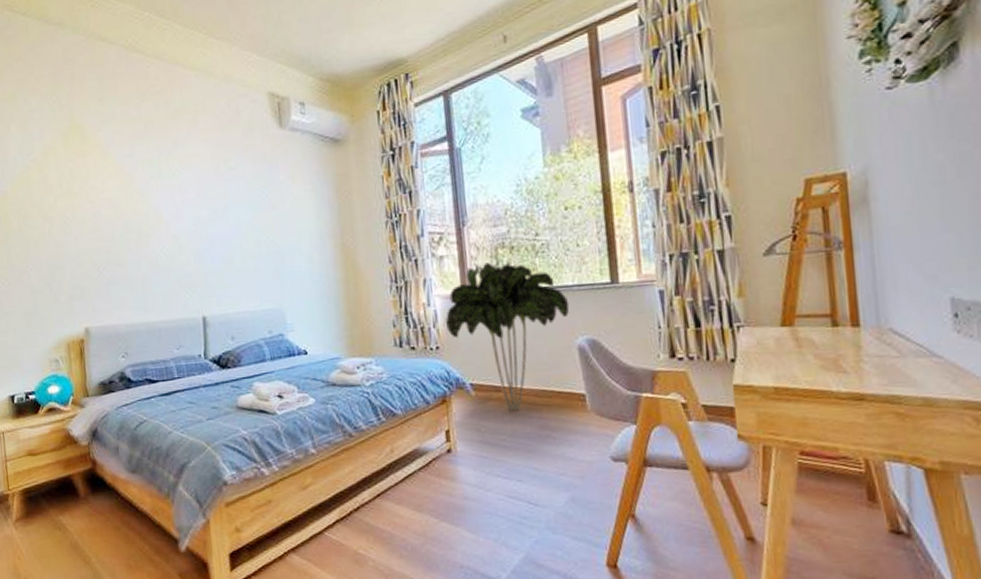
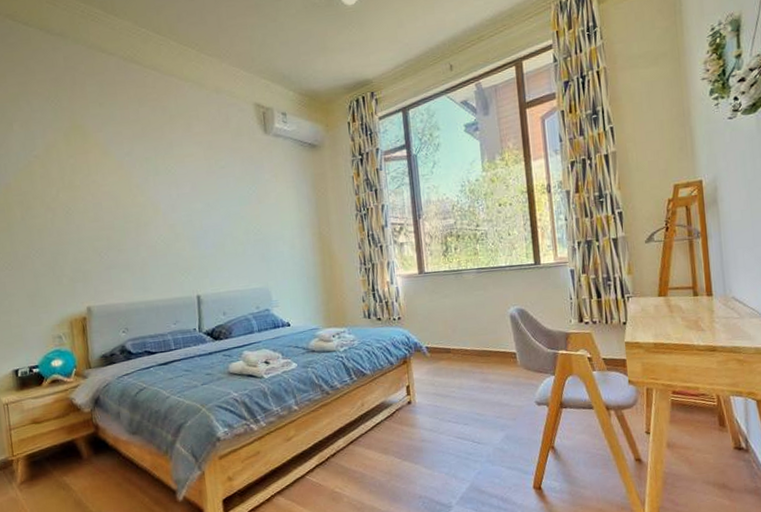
indoor plant: present [446,262,570,411] -> none [406,248,504,368]

